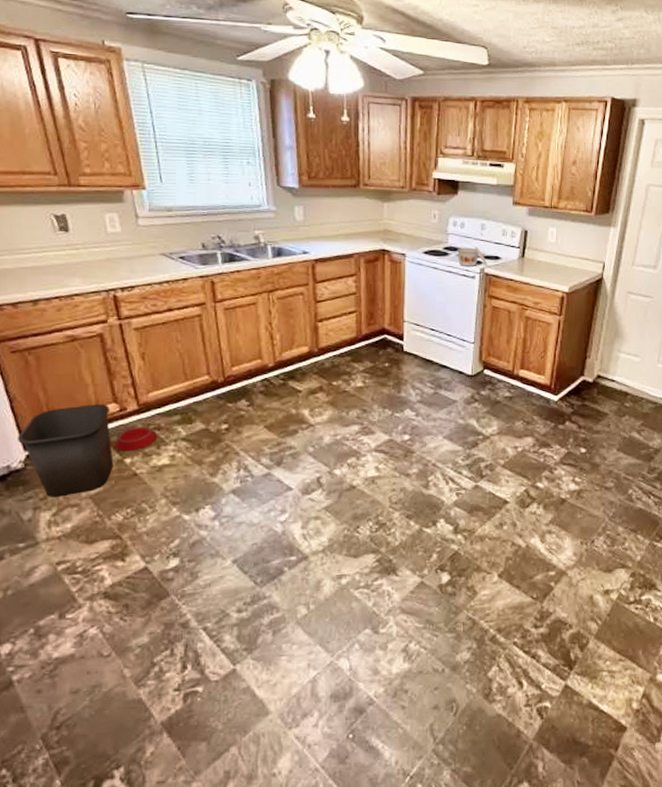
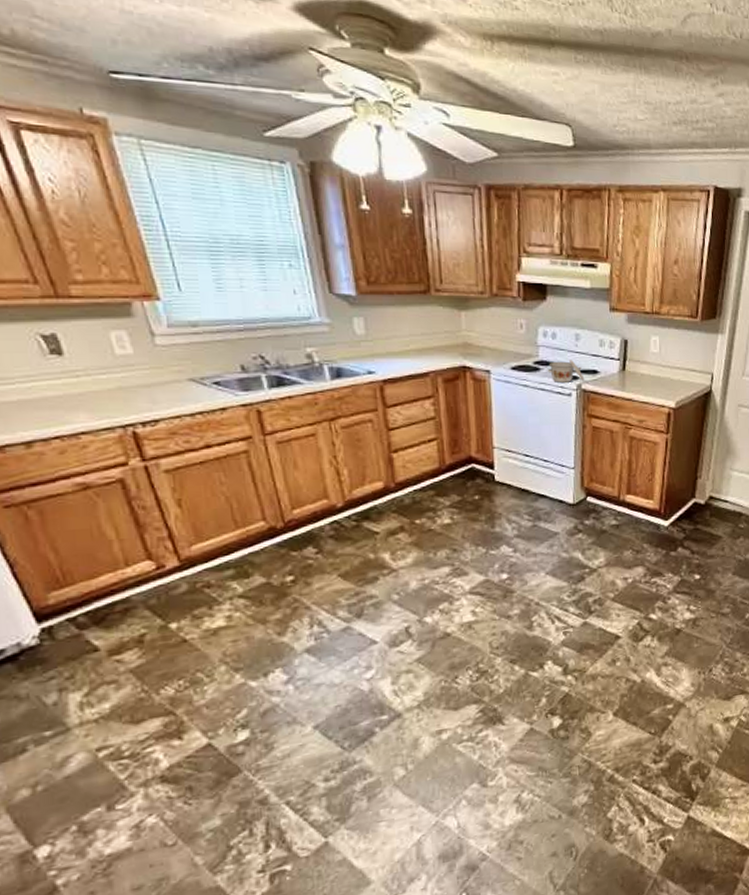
waste bin: present [18,404,114,497] -> none [27,562,156,675]
pet bowl: present [114,427,157,452] -> none [154,585,207,616]

